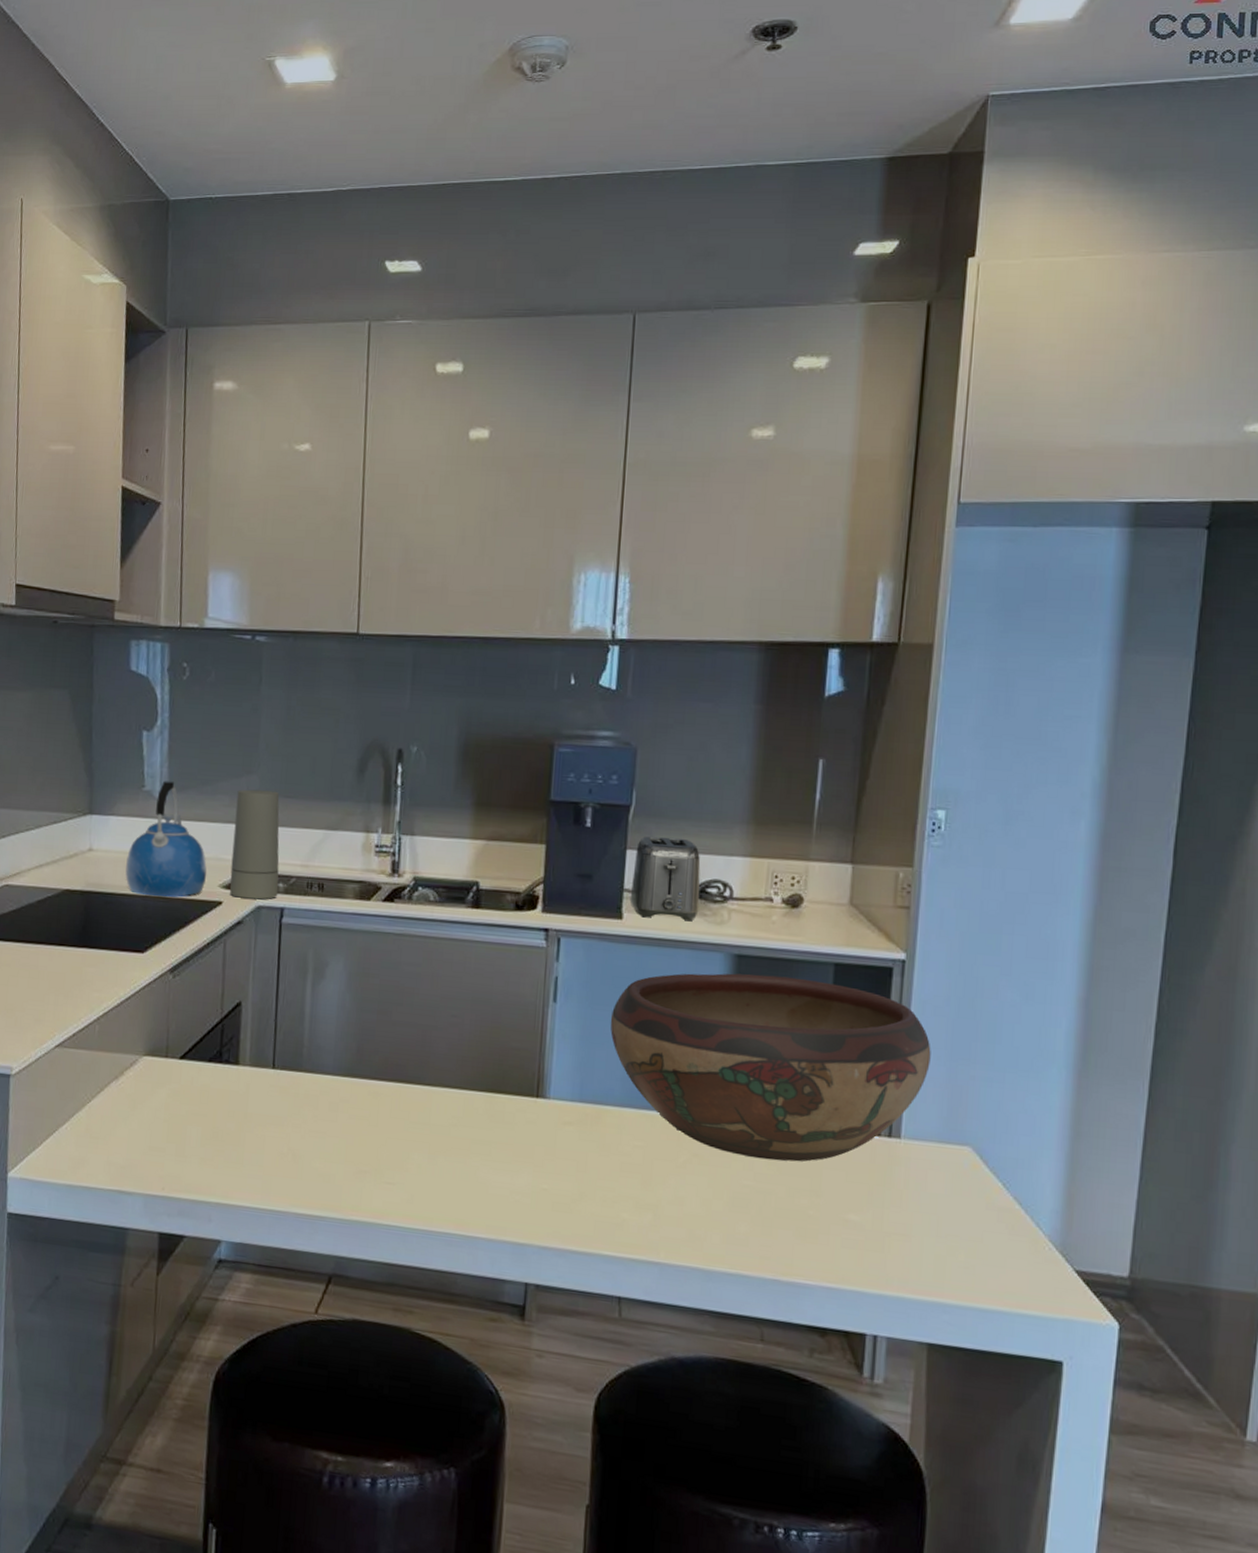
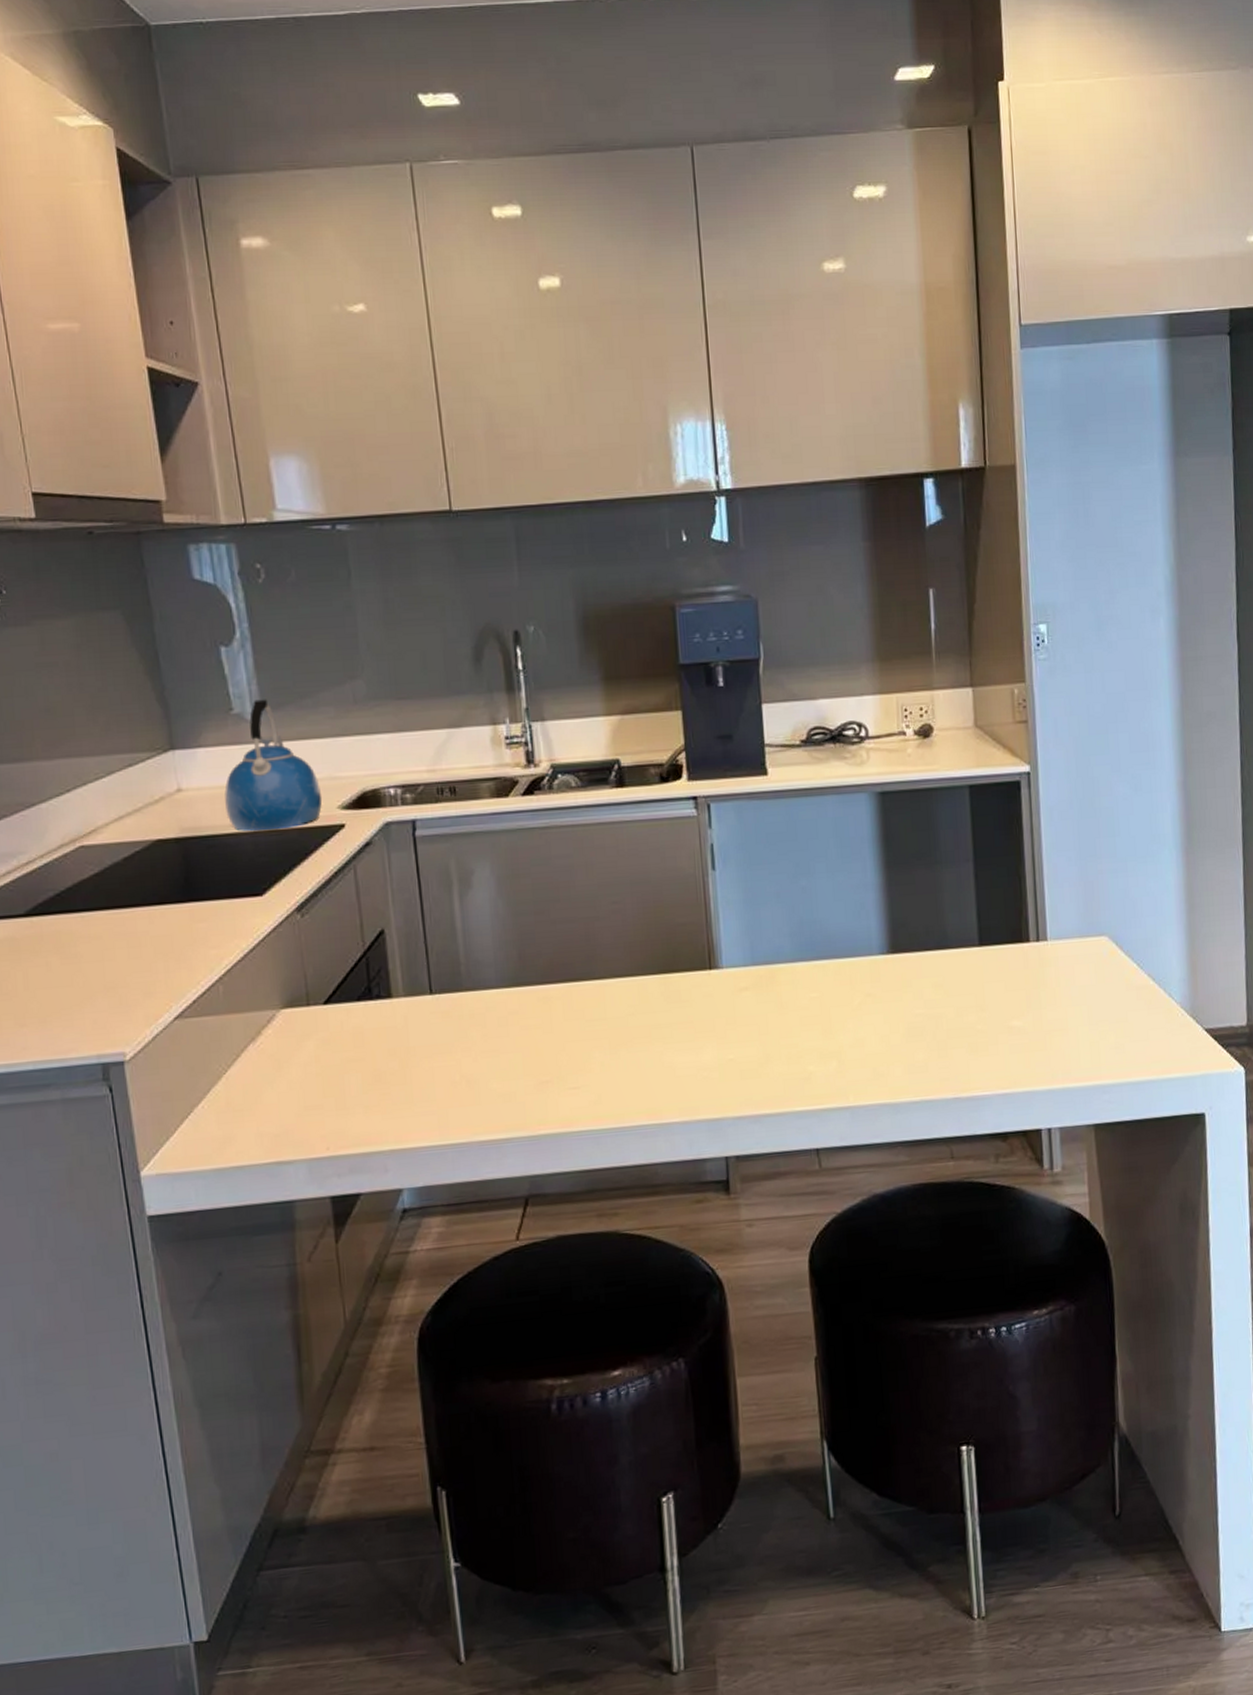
canister: present [230,789,280,900] -> none [342,694,407,817]
decorative bowl: present [610,973,931,1162] -> none [770,805,1064,987]
toaster: present [629,836,701,922] -> none [771,685,839,770]

